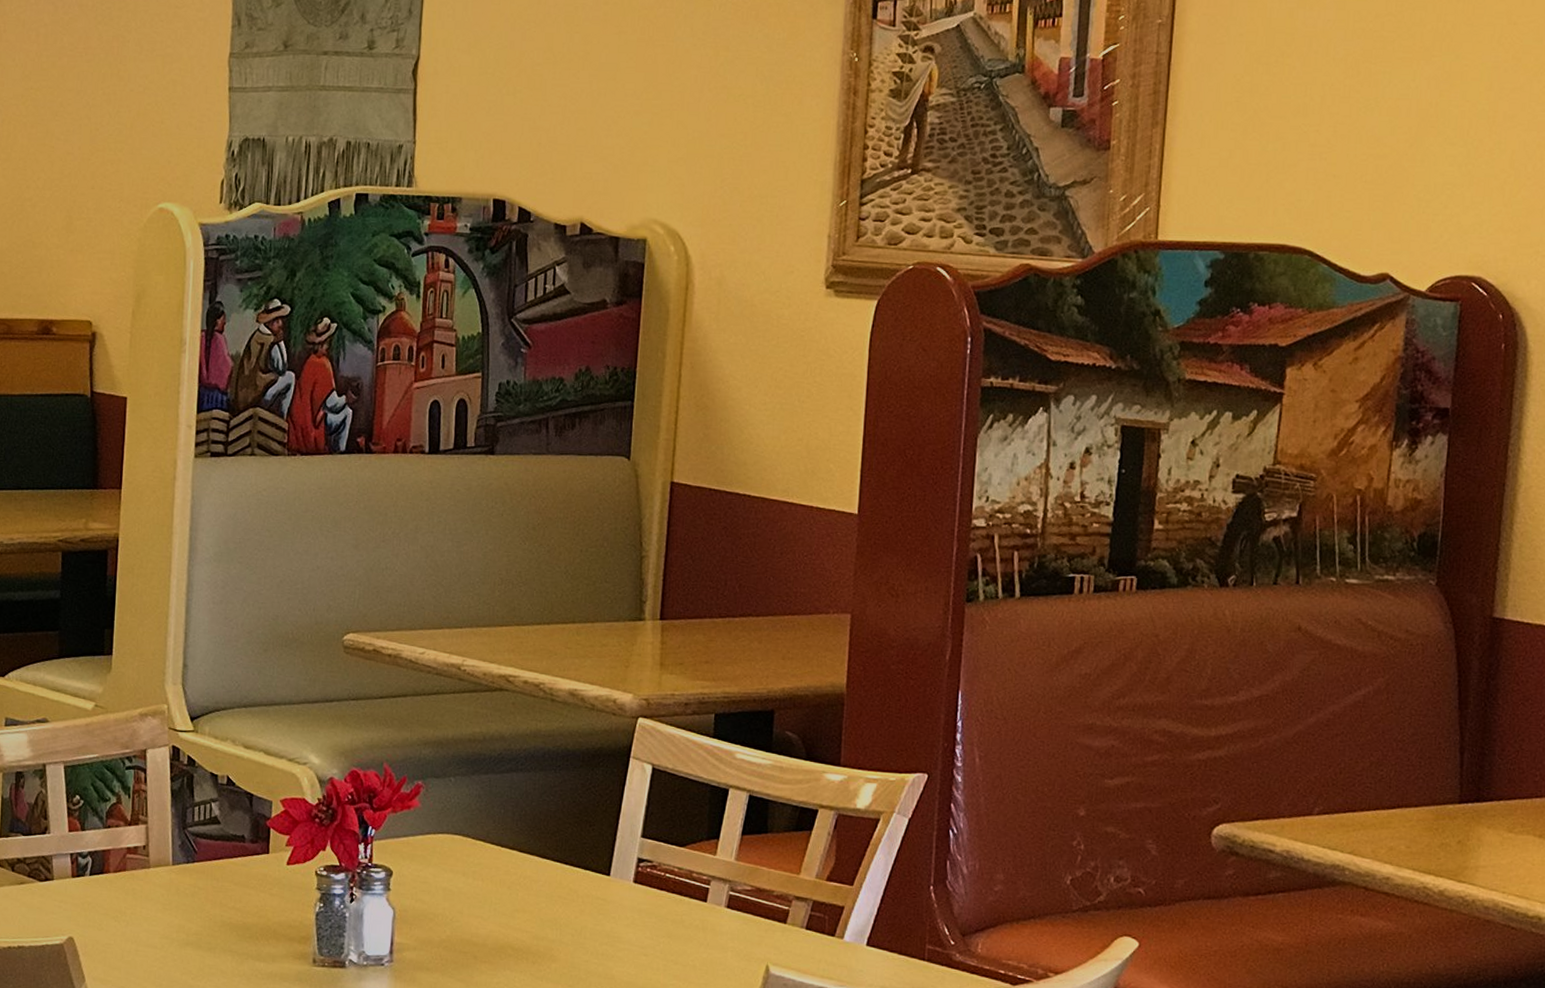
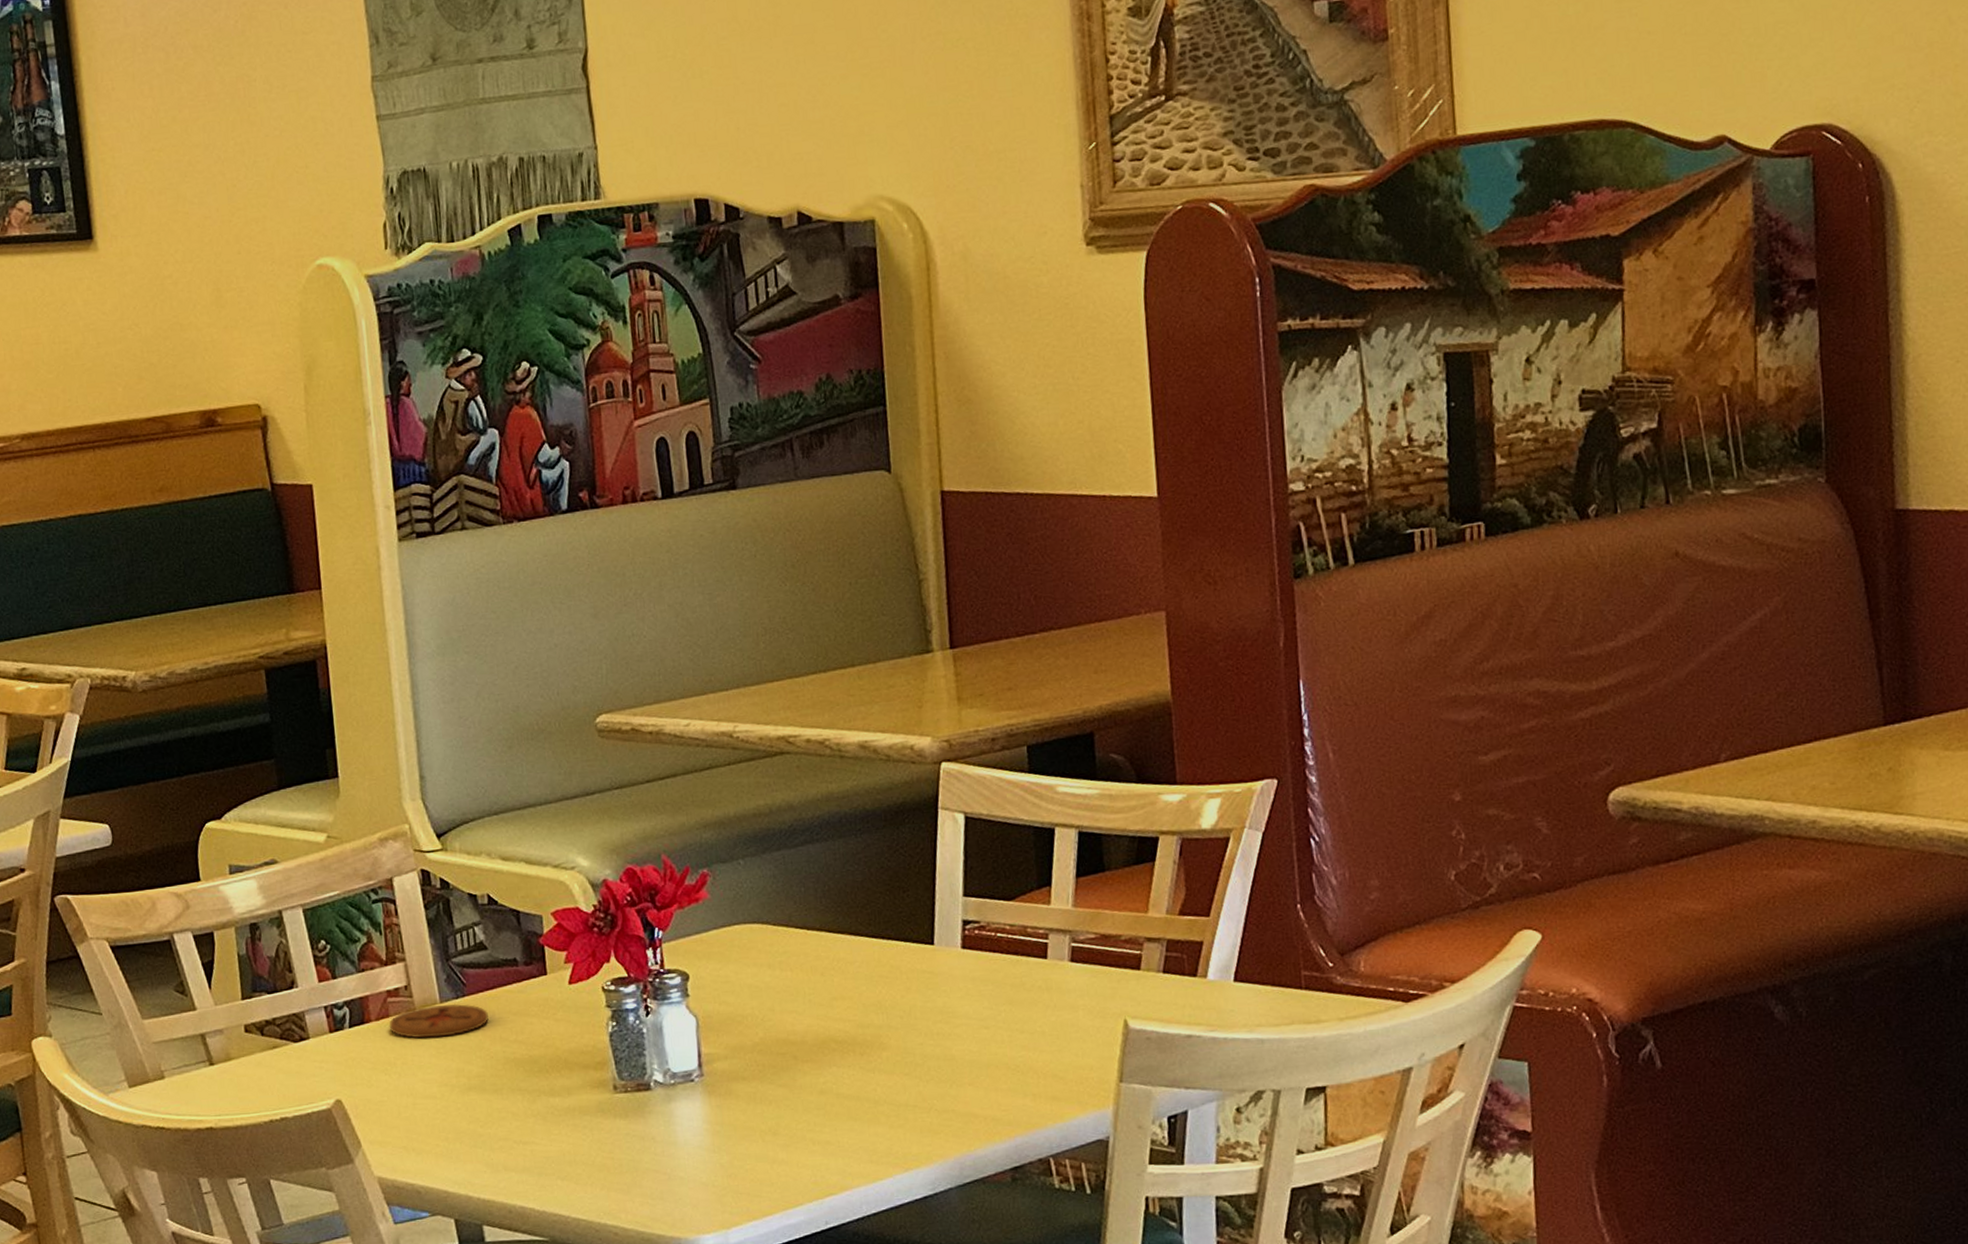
coaster: none [124,866,213,896] -> present [389,1003,489,1039]

